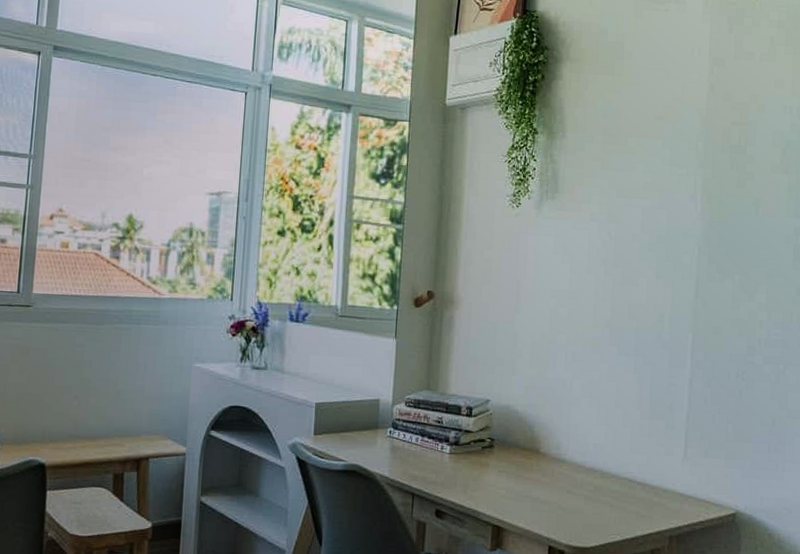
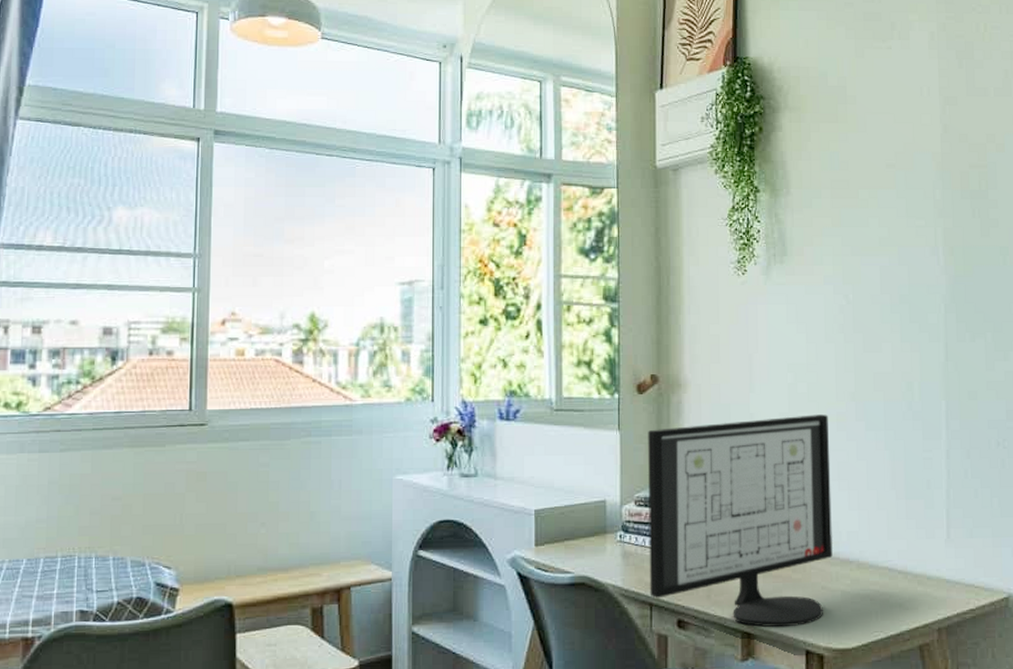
computer monitor: none [413,337,585,524] -> present [648,414,833,628]

